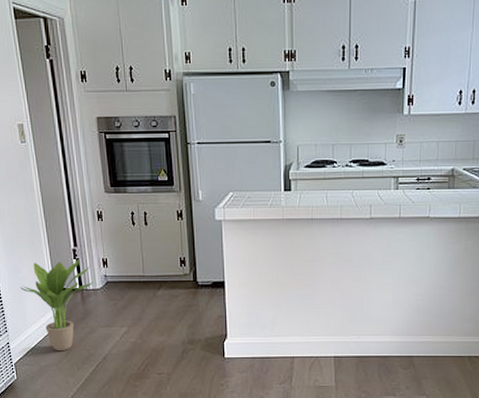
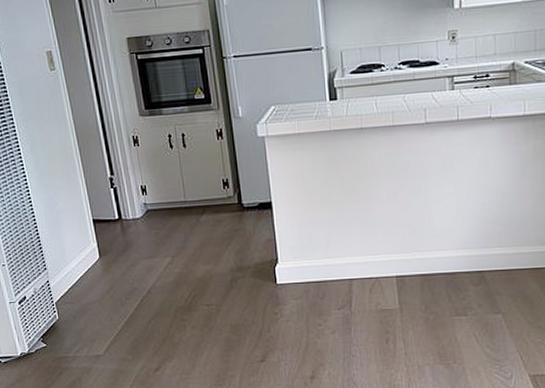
potted plant: present [20,259,93,352] -> none [57,188,133,287]

